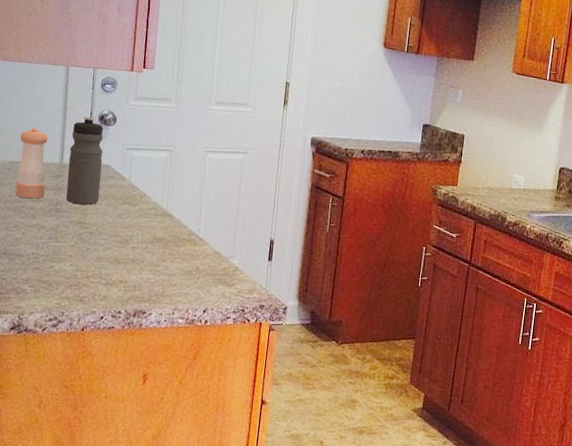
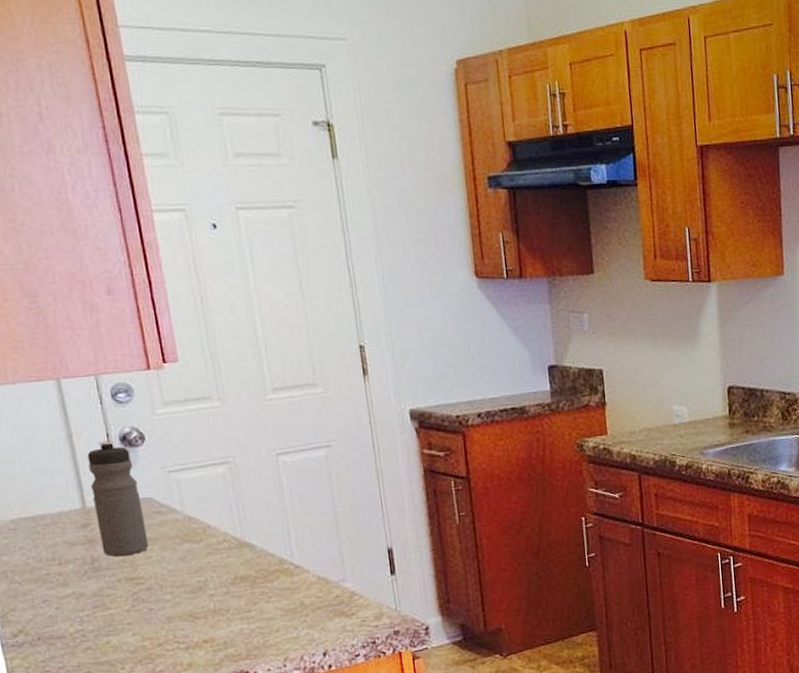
pepper shaker: present [15,128,48,199] -> none [17,469,72,563]

